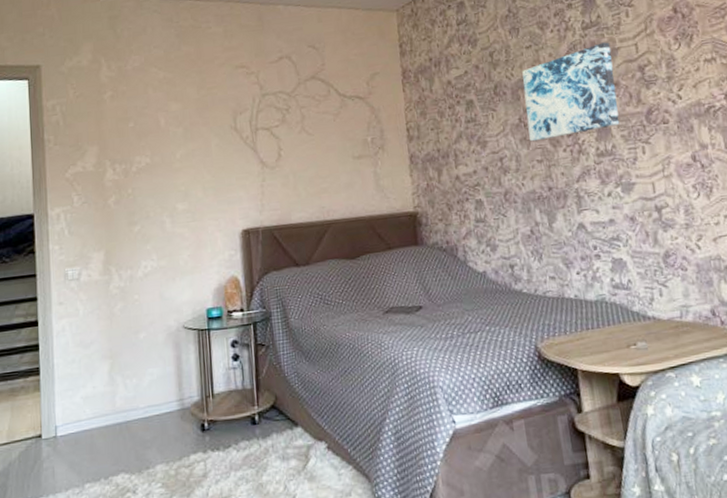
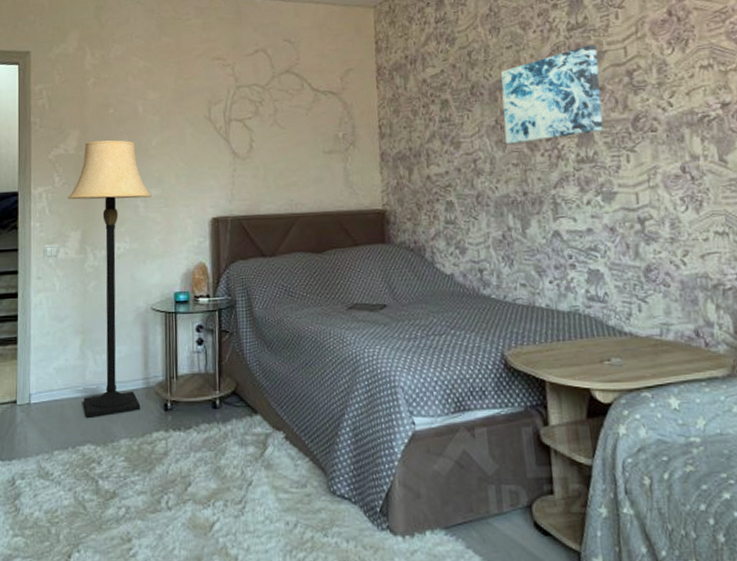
lamp: none [88,154,178,446] -> present [68,140,152,418]

